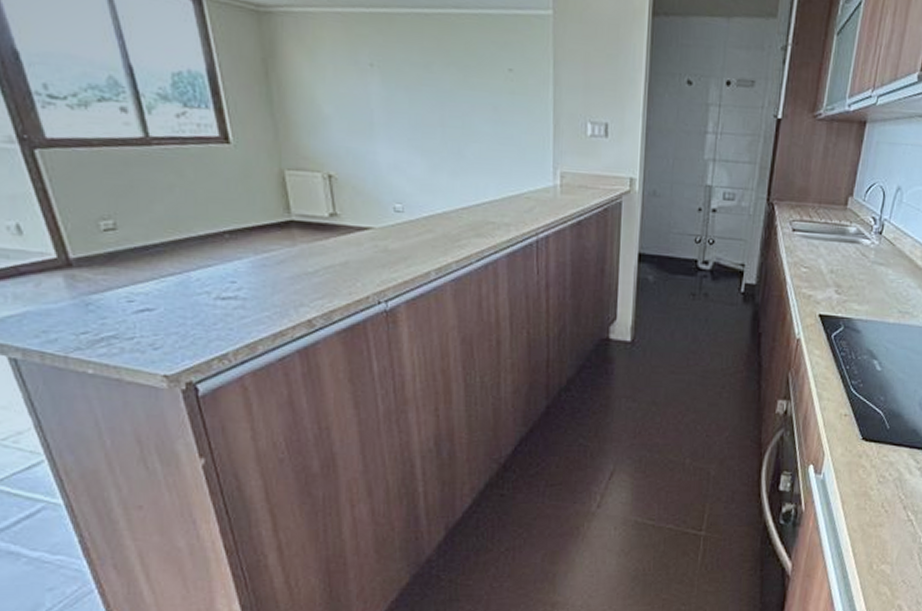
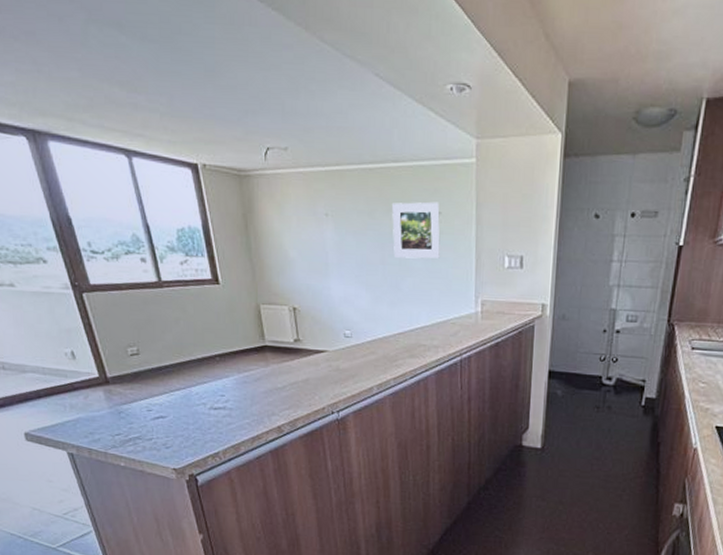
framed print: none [452,55,512,122] -> present [391,201,441,259]

